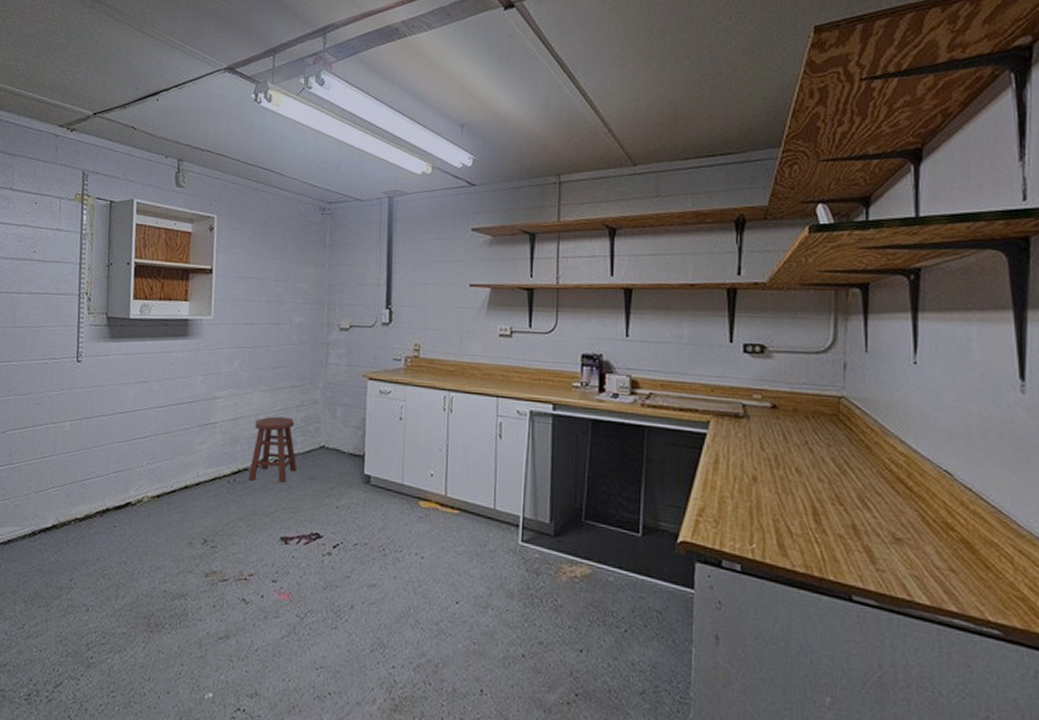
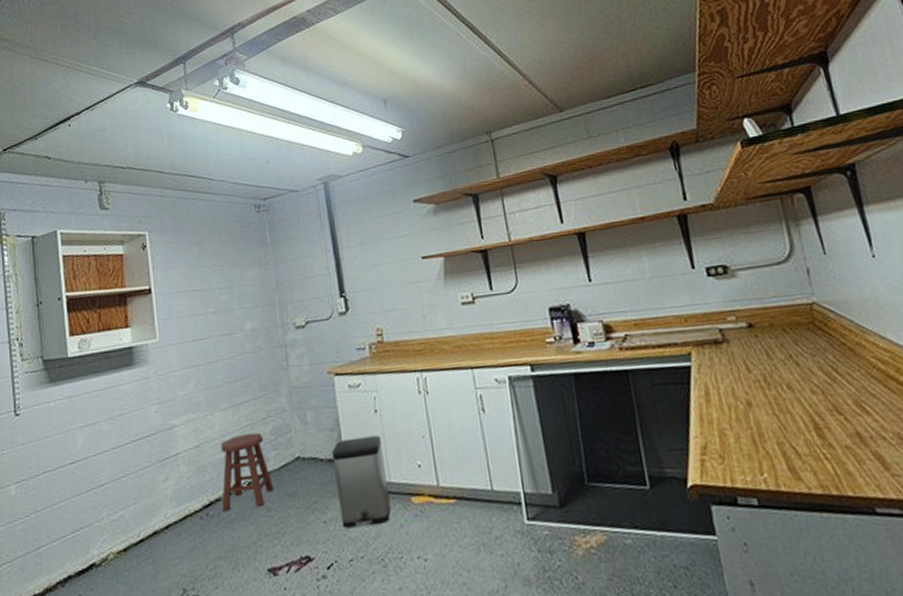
pedal bin: none [352,438,402,519] -> present [331,435,391,529]

